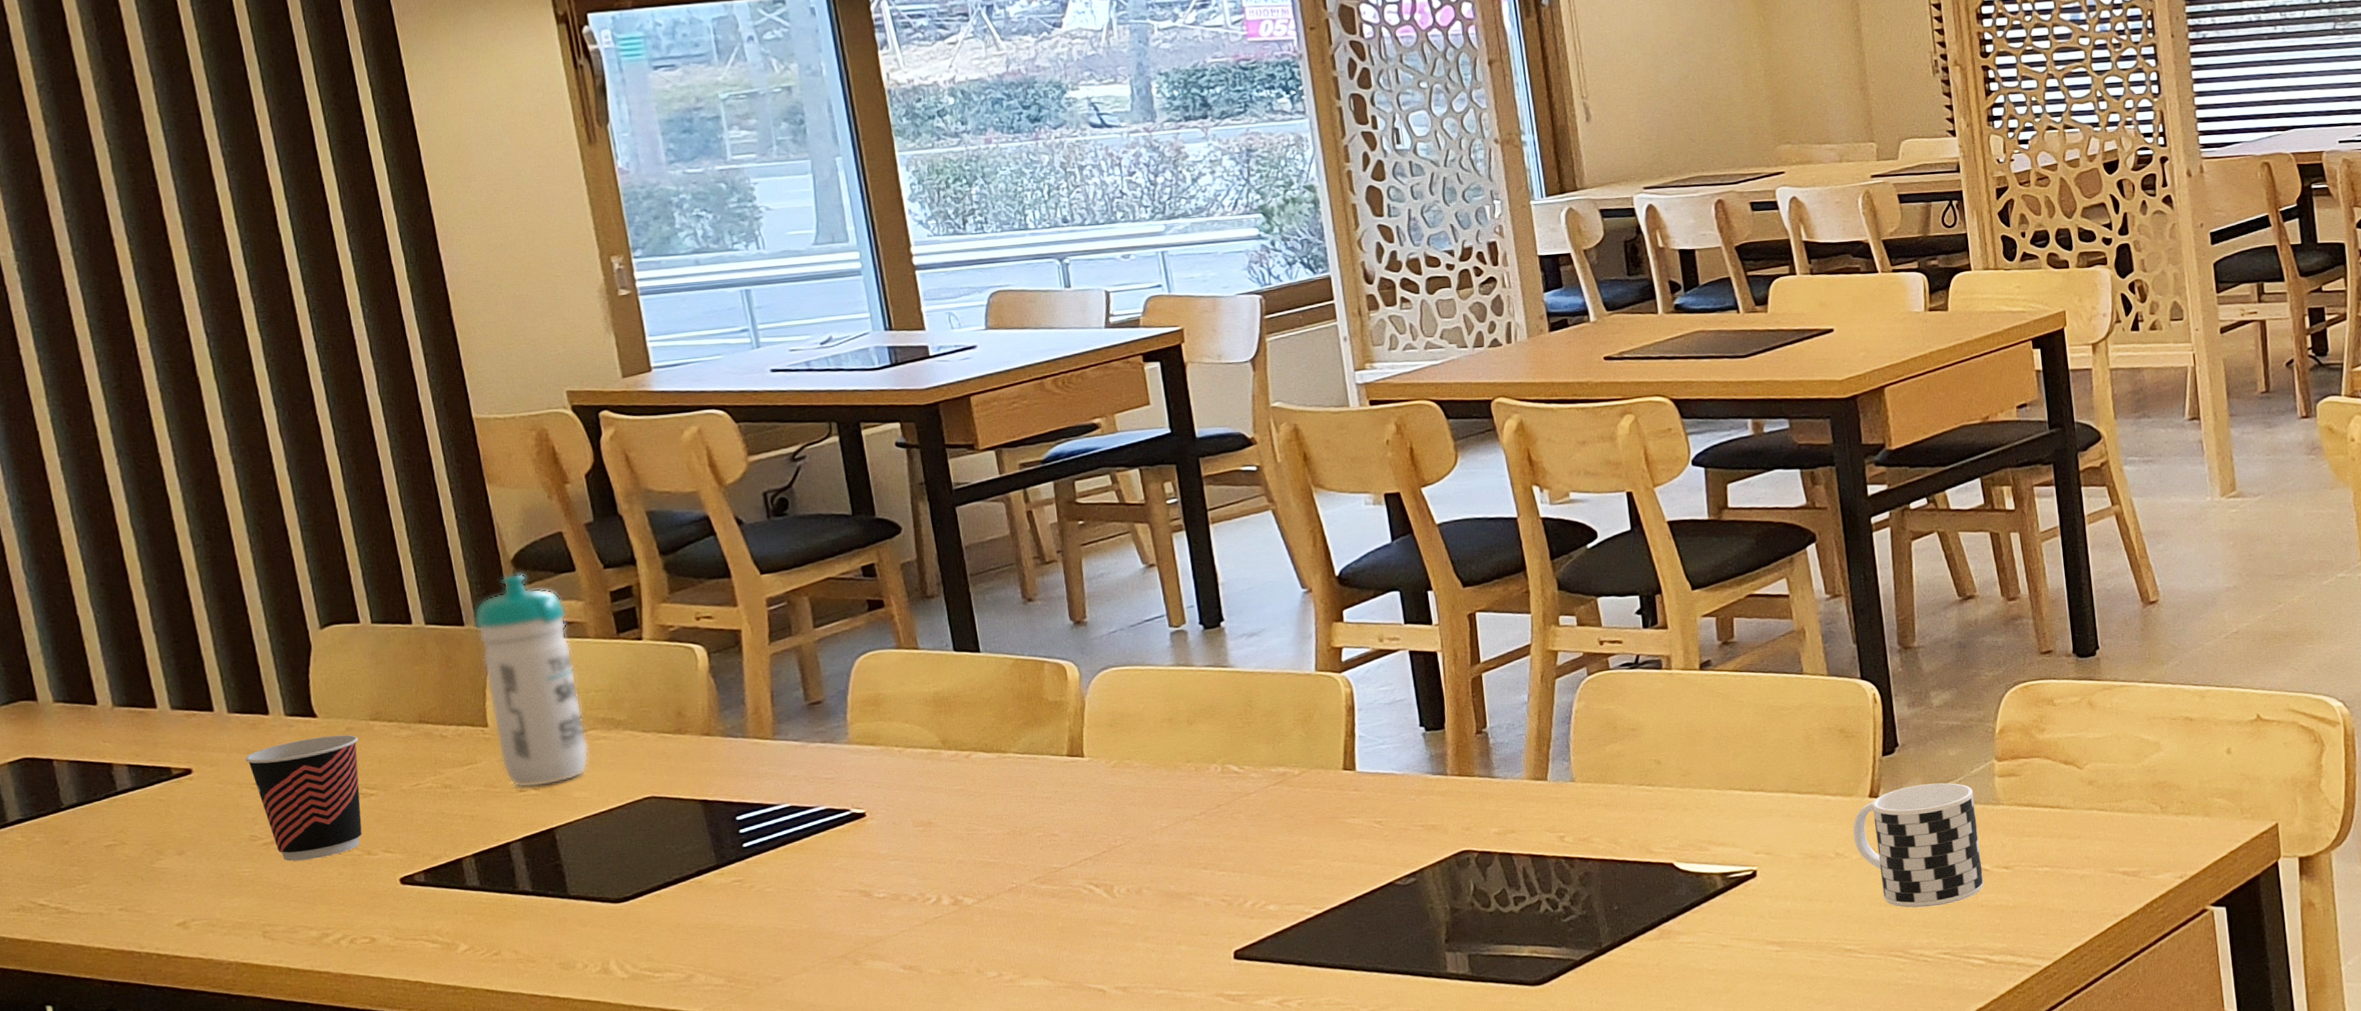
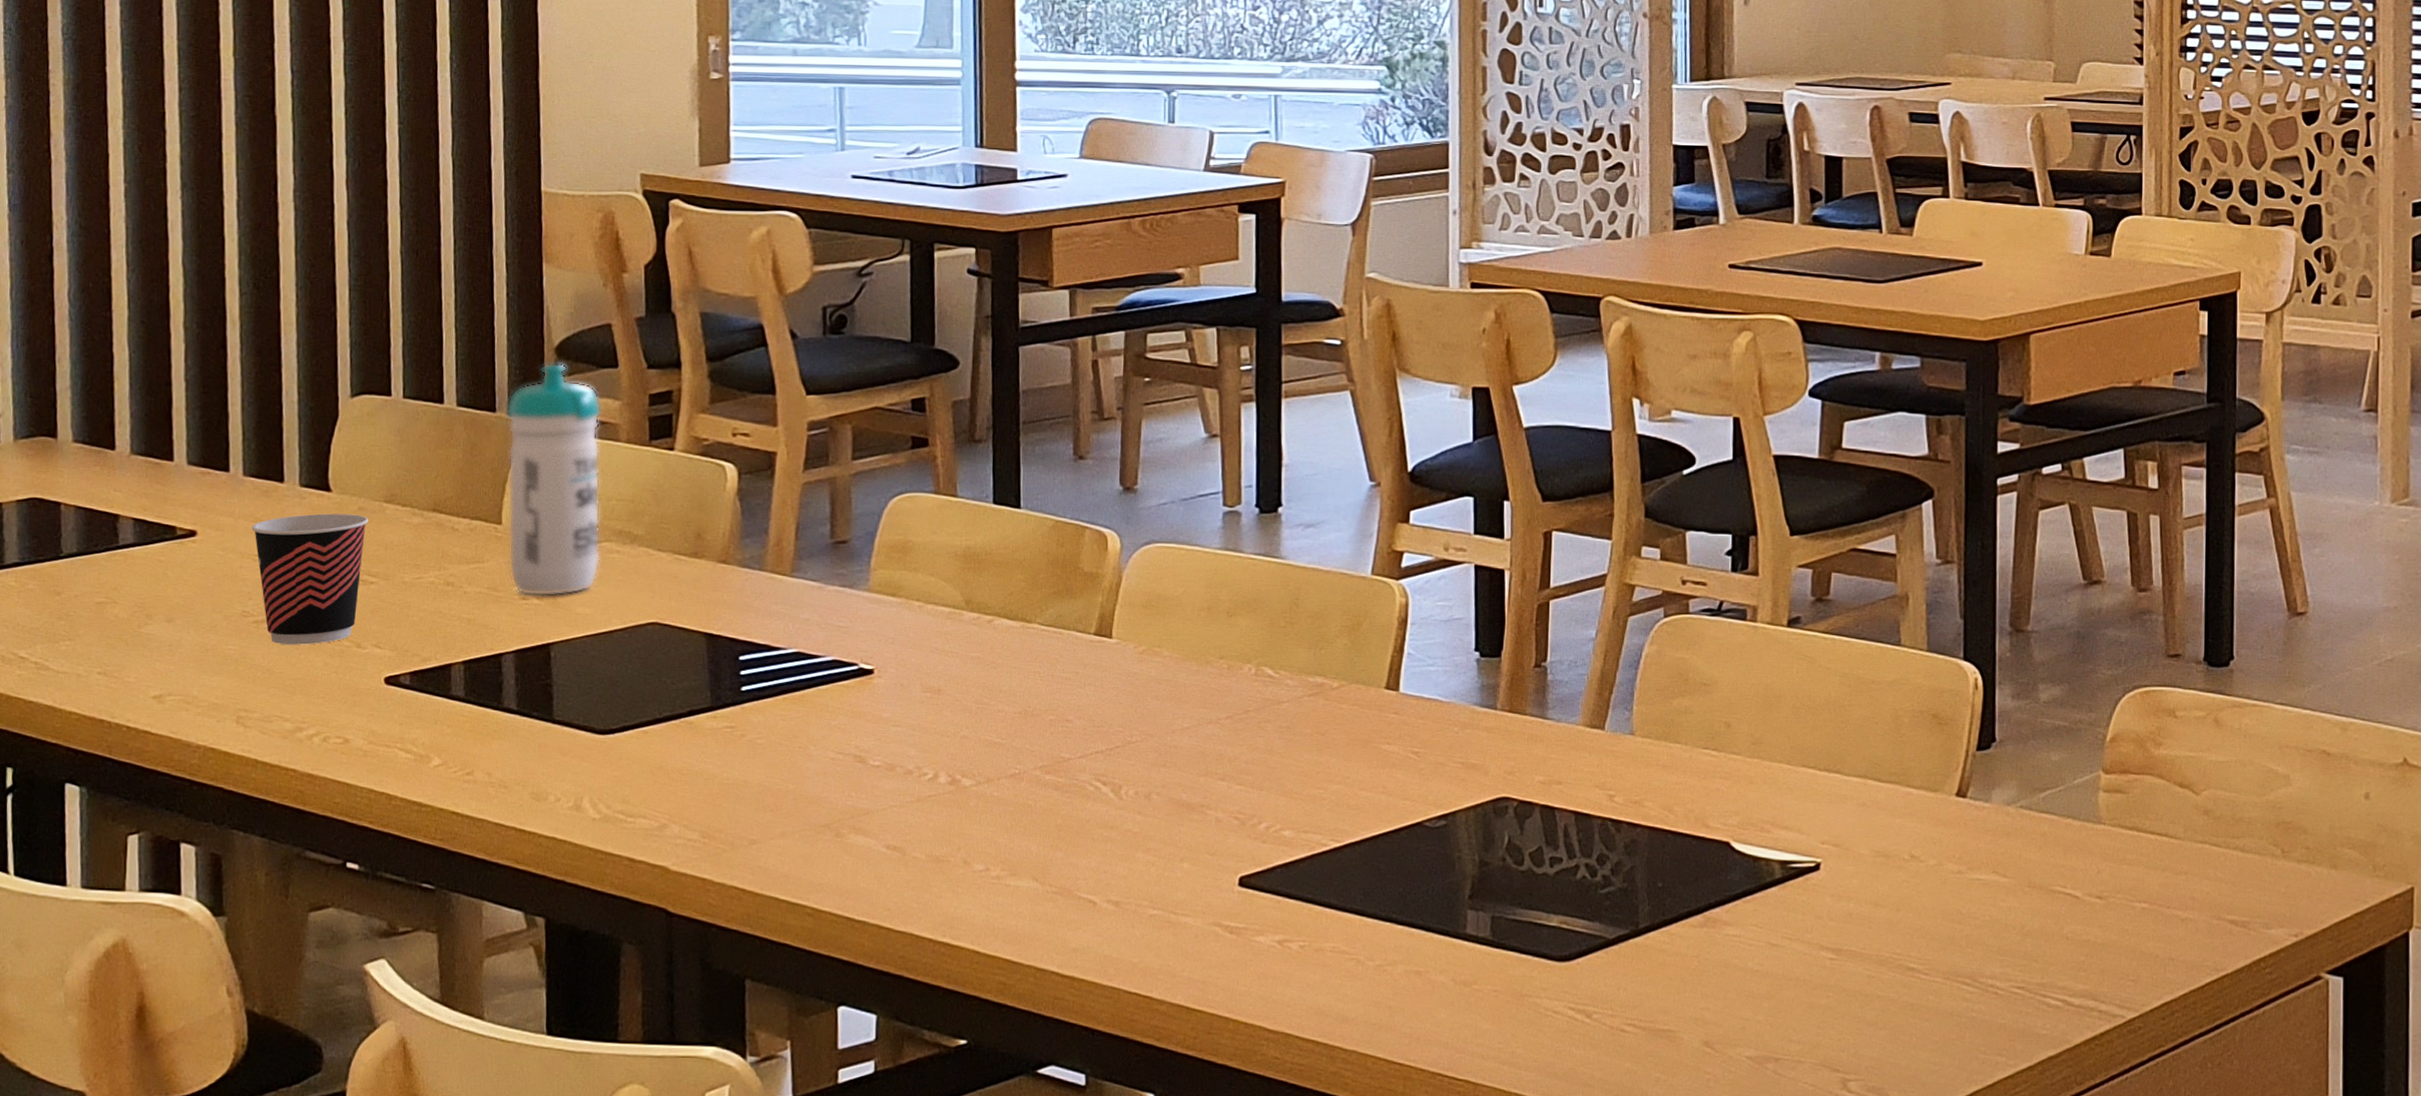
cup: present [1853,783,1984,908] -> none [1933,789,2073,932]

